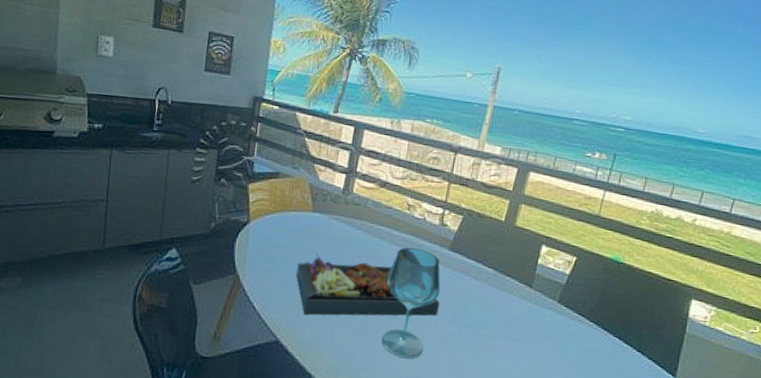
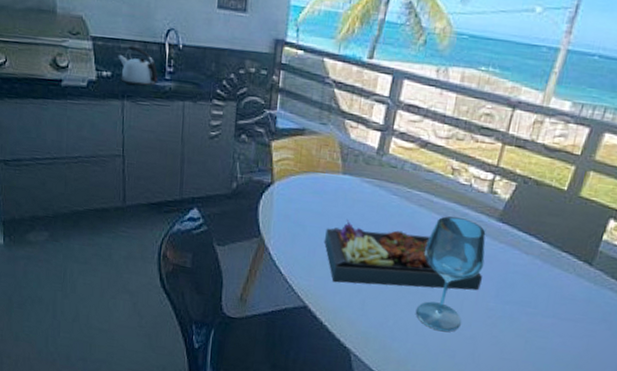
kettle: none [110,101,147,137] -> present [118,45,158,86]

